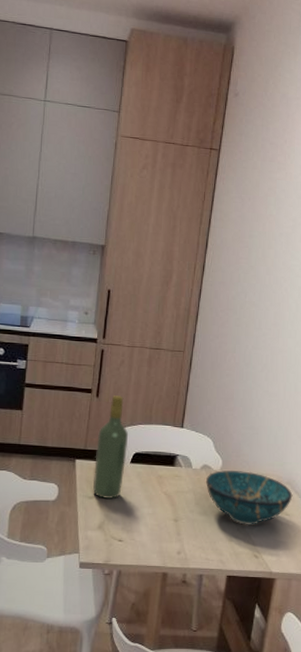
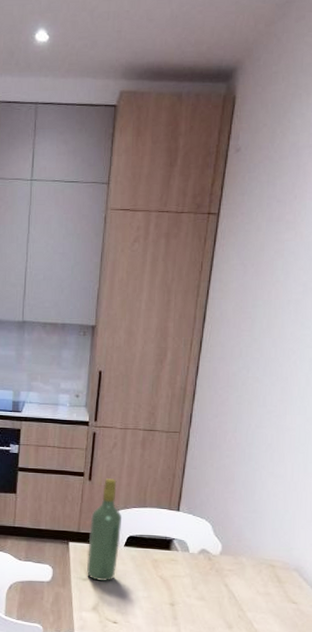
decorative bowl: present [206,470,293,526] -> none [204,555,301,613]

